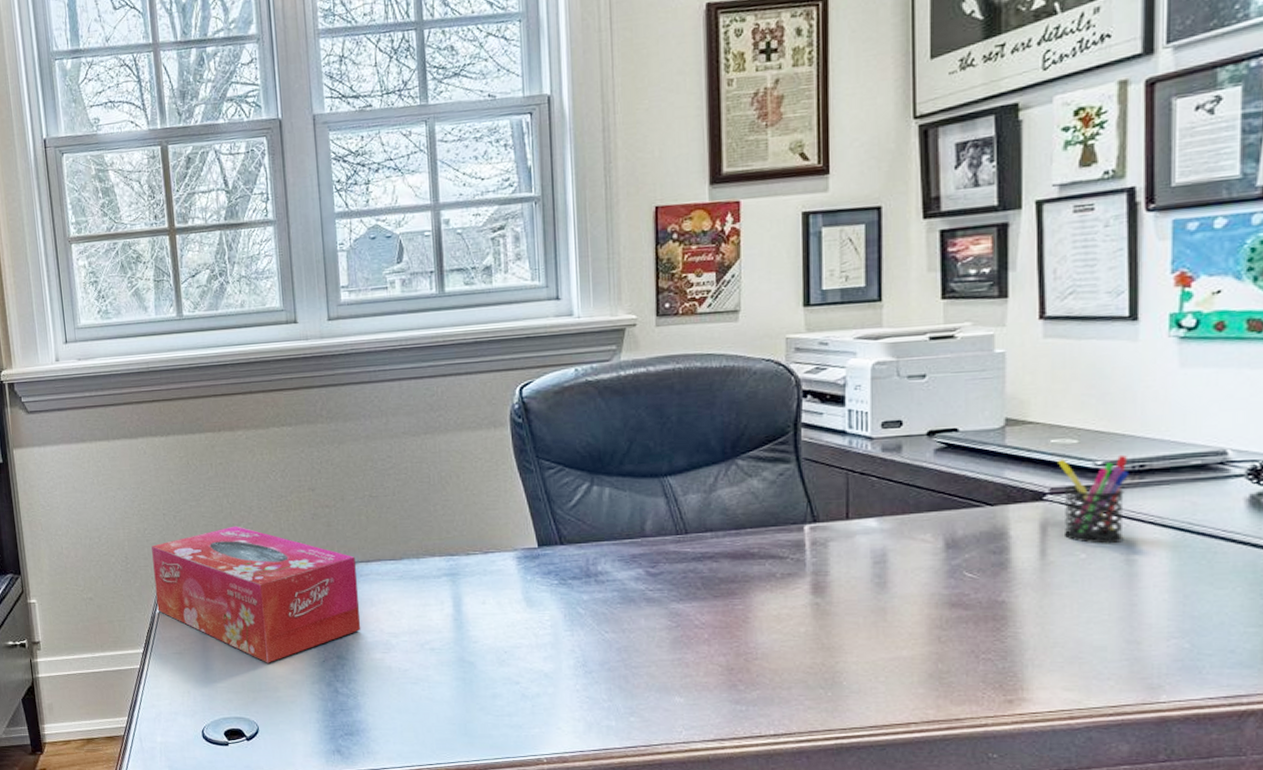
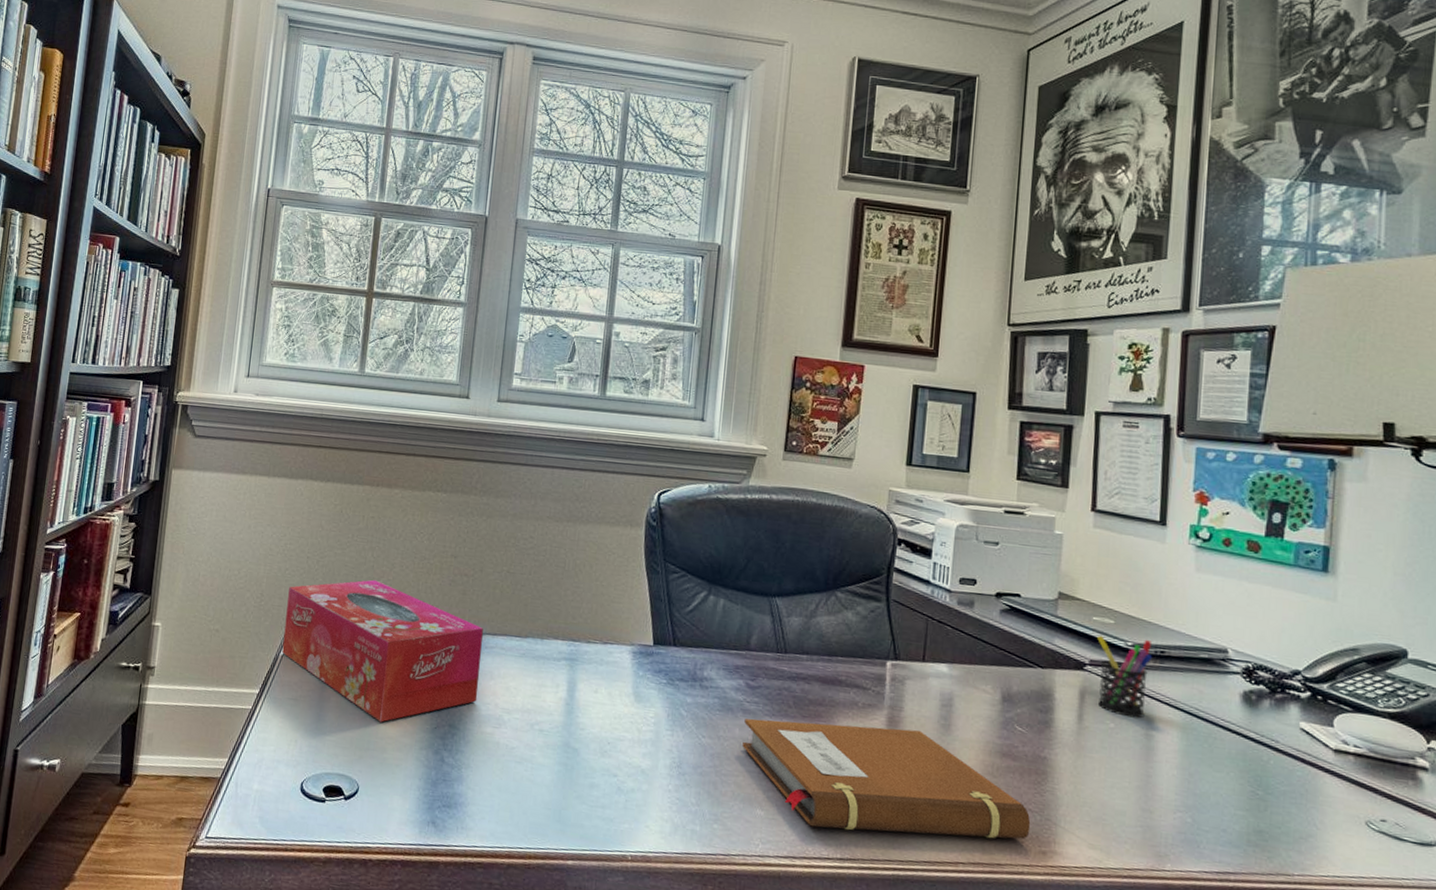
notebook: none [649,594,992,707] -> present [742,718,1031,840]

